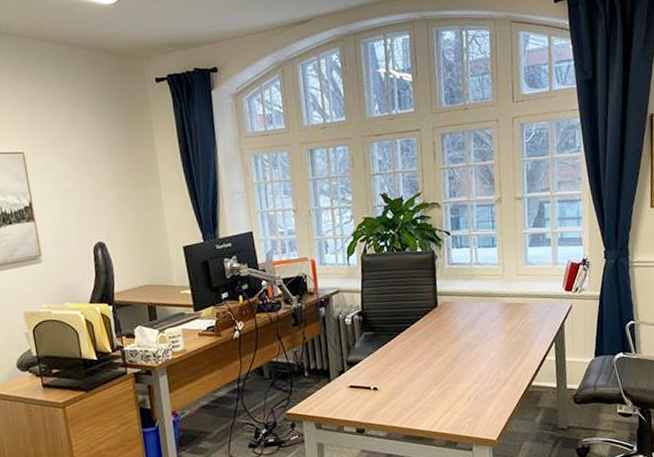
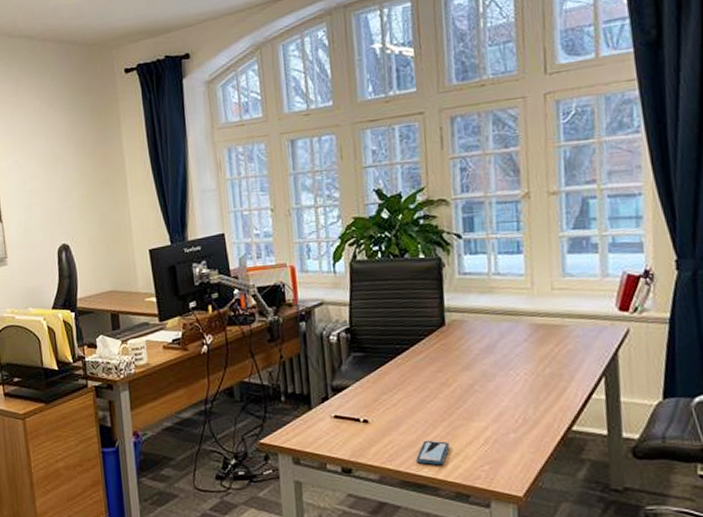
smartphone: none [416,400,442,421] -> present [416,440,450,466]

